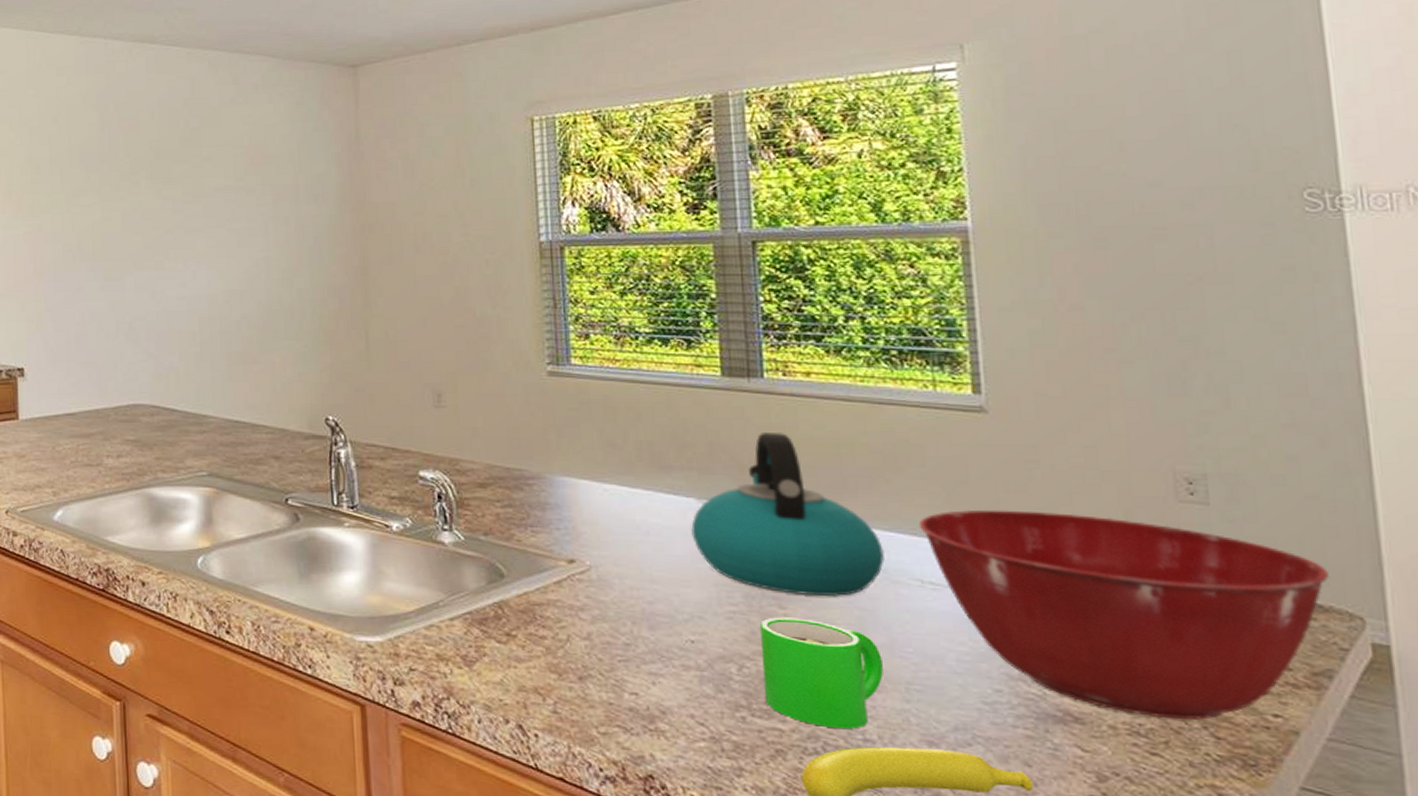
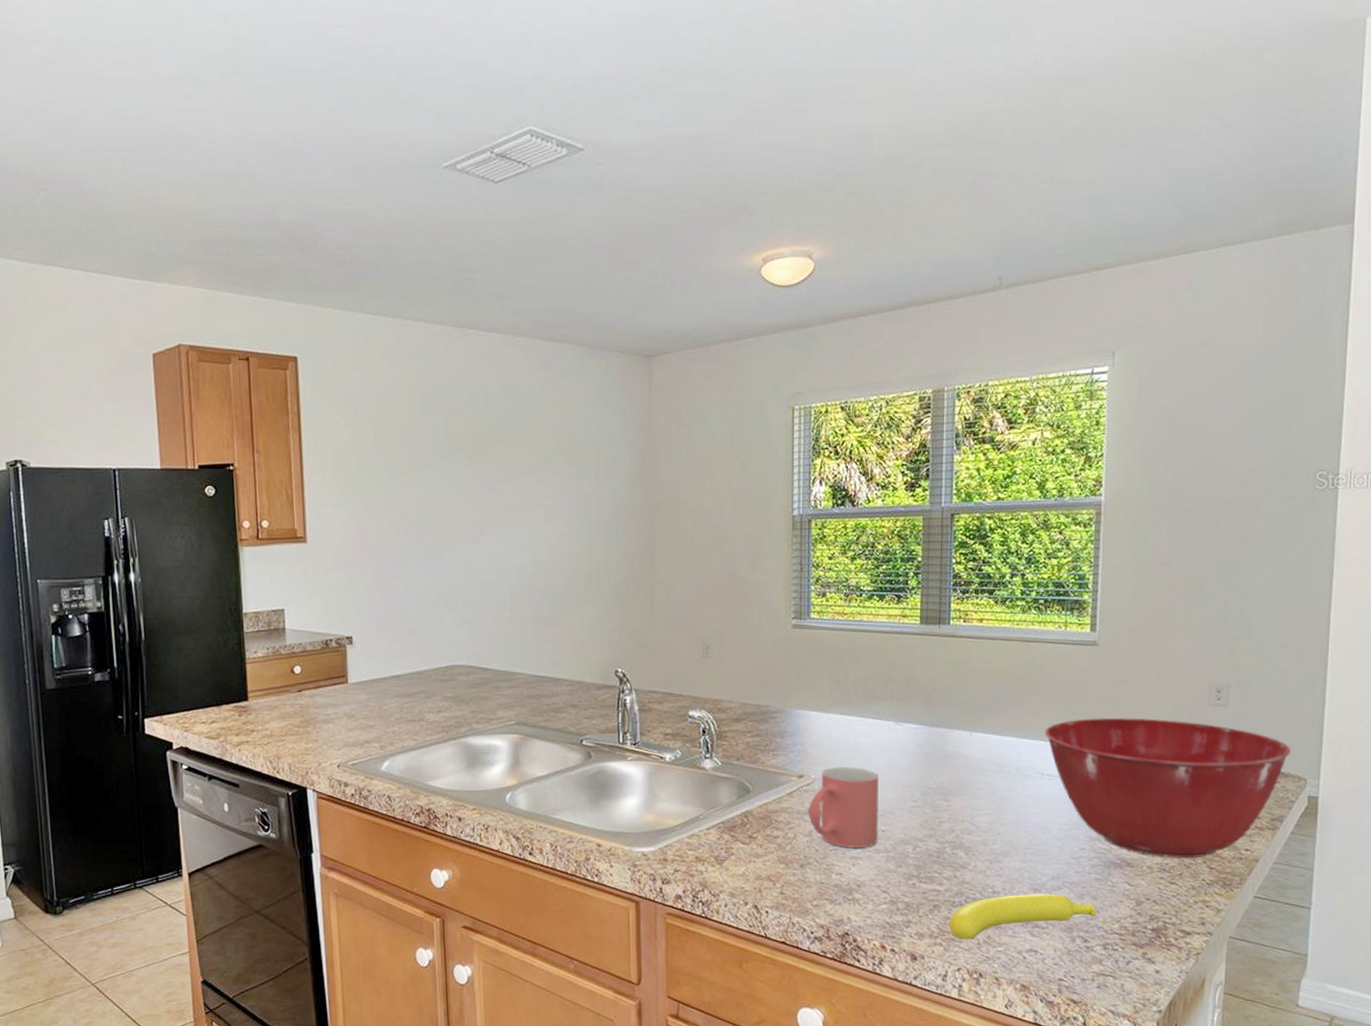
mug: none [584,552,686,661] -> present [808,767,880,848]
kettle: present [691,433,885,597] -> none [889,667,1019,790]
mug: present [760,617,883,729] -> none [930,807,1010,885]

